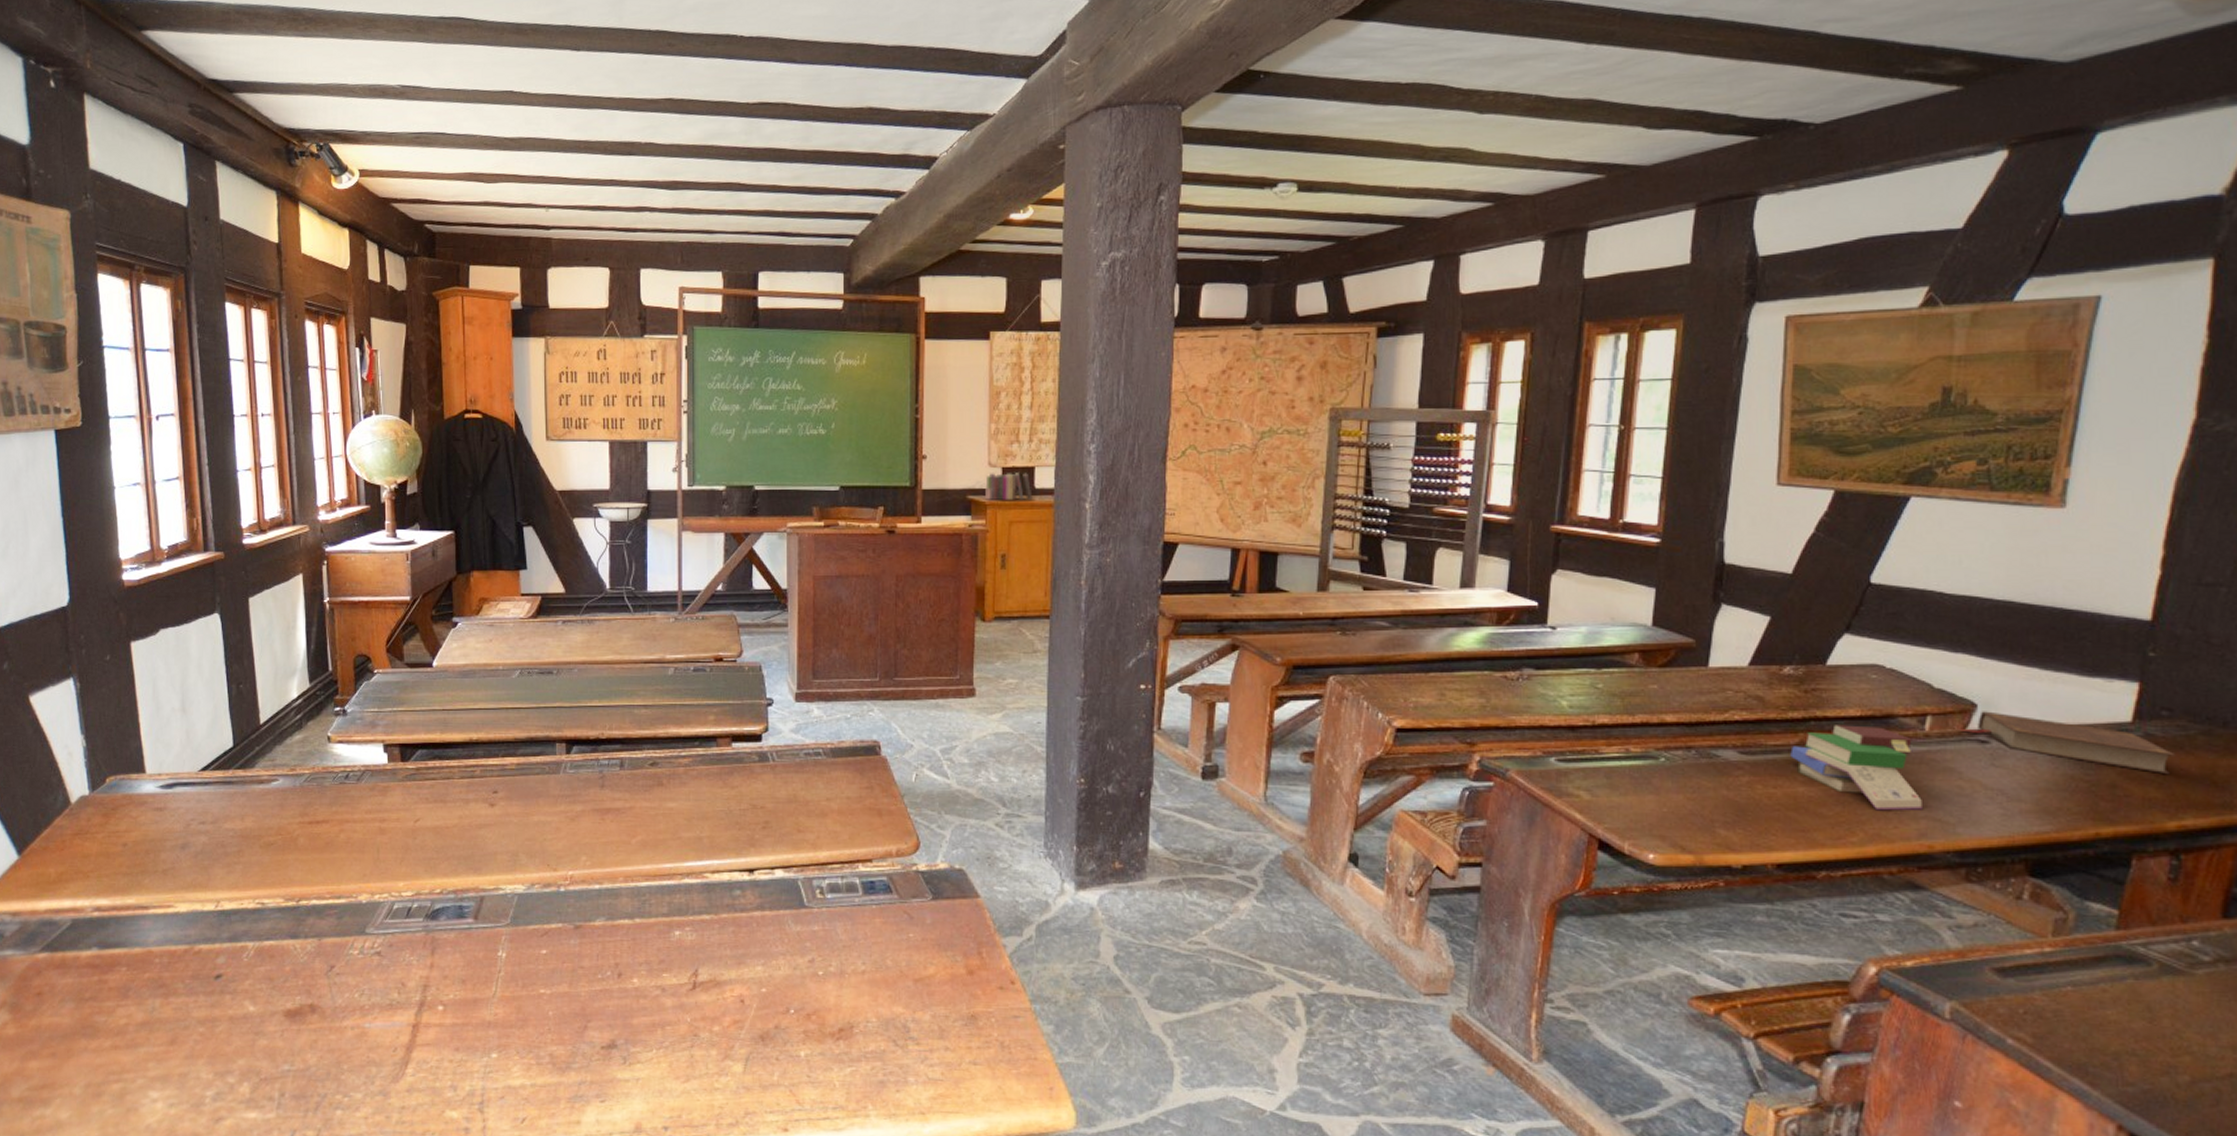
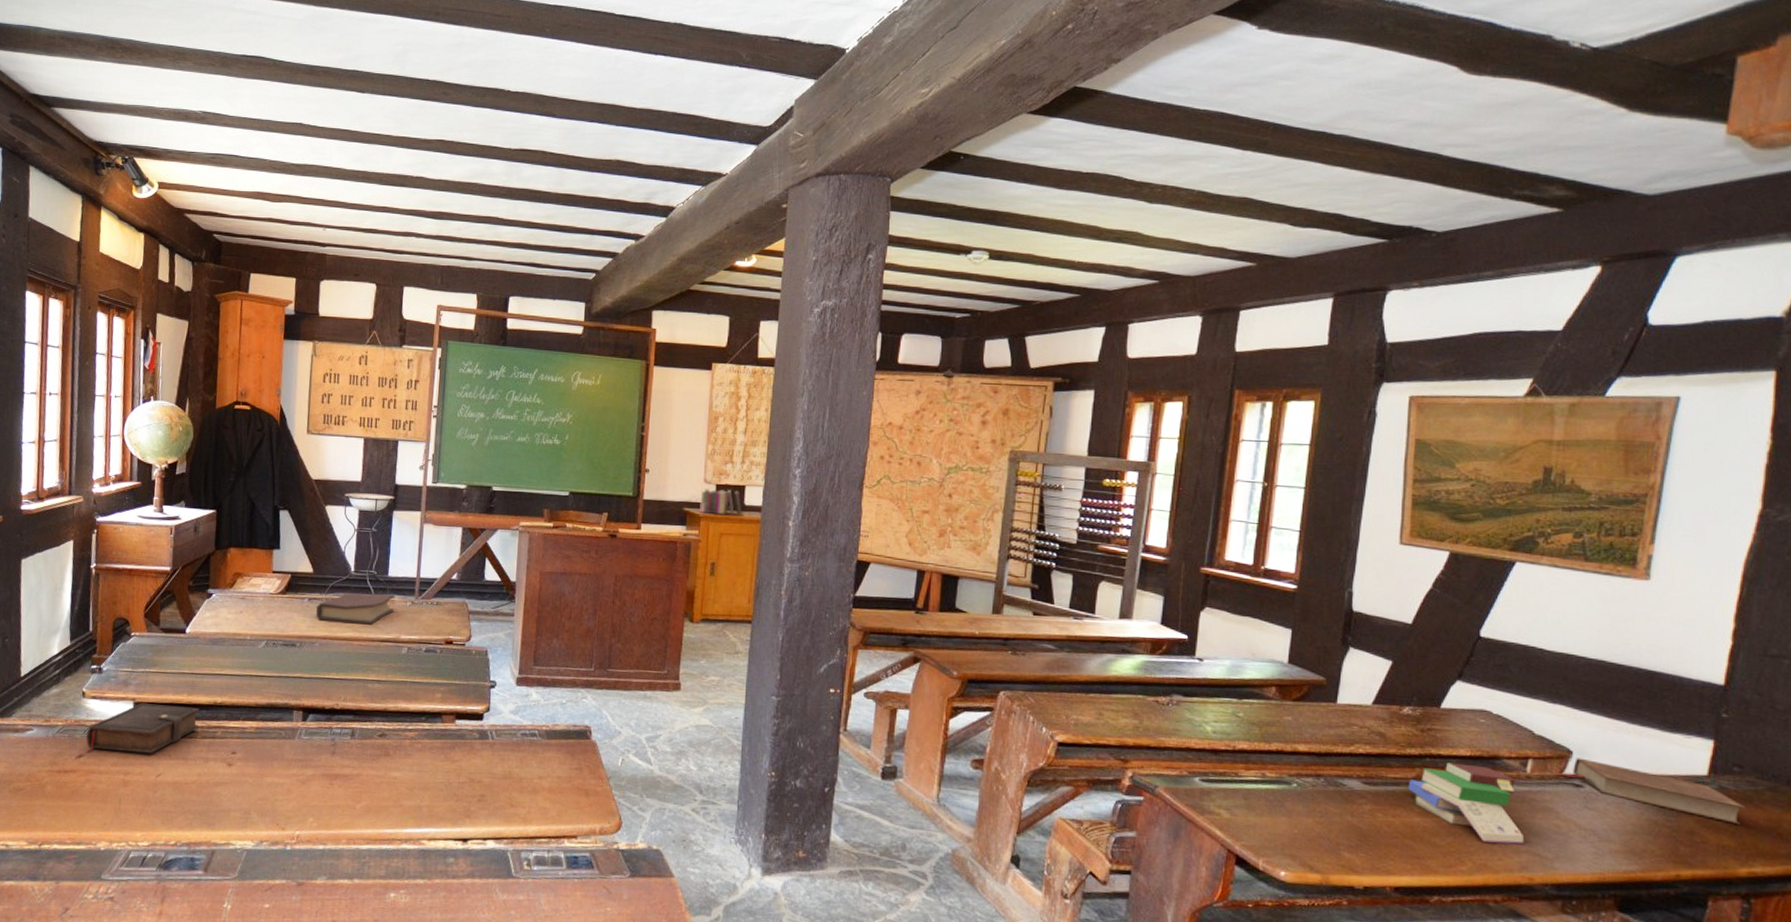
book: none [326,745,455,808] -> present [75,703,200,758]
hardback book: none [571,610,657,646] -> present [315,592,395,625]

